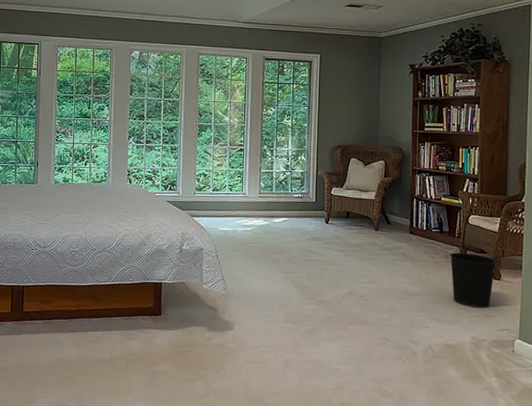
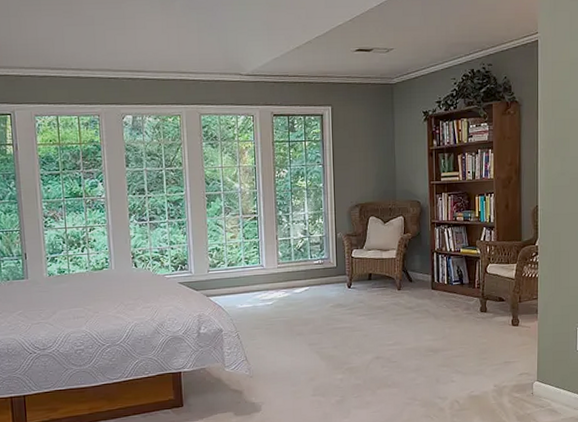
wastebasket: present [449,252,497,308] -> none [470,302,515,356]

